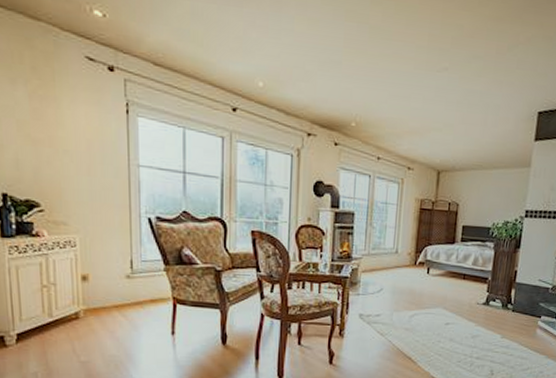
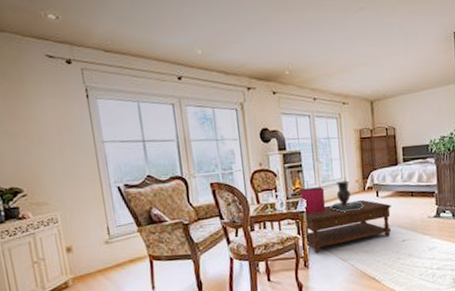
coffee table: none [335,274,441,324] -> present [294,200,392,254]
storage bin: none [347,252,373,281] -> present [300,187,325,214]
decorative urn: none [376,251,412,285] -> present [330,180,364,213]

